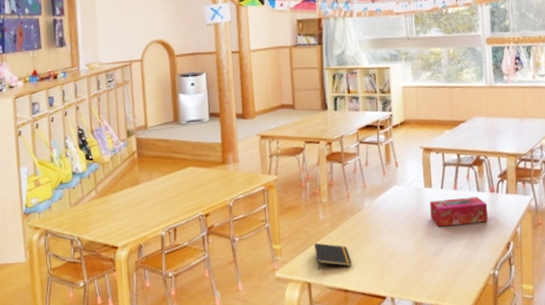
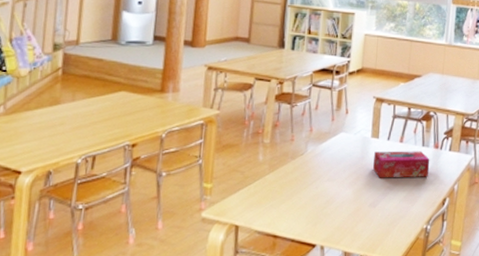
notepad: present [314,243,352,270] -> none [248,184,286,212]

